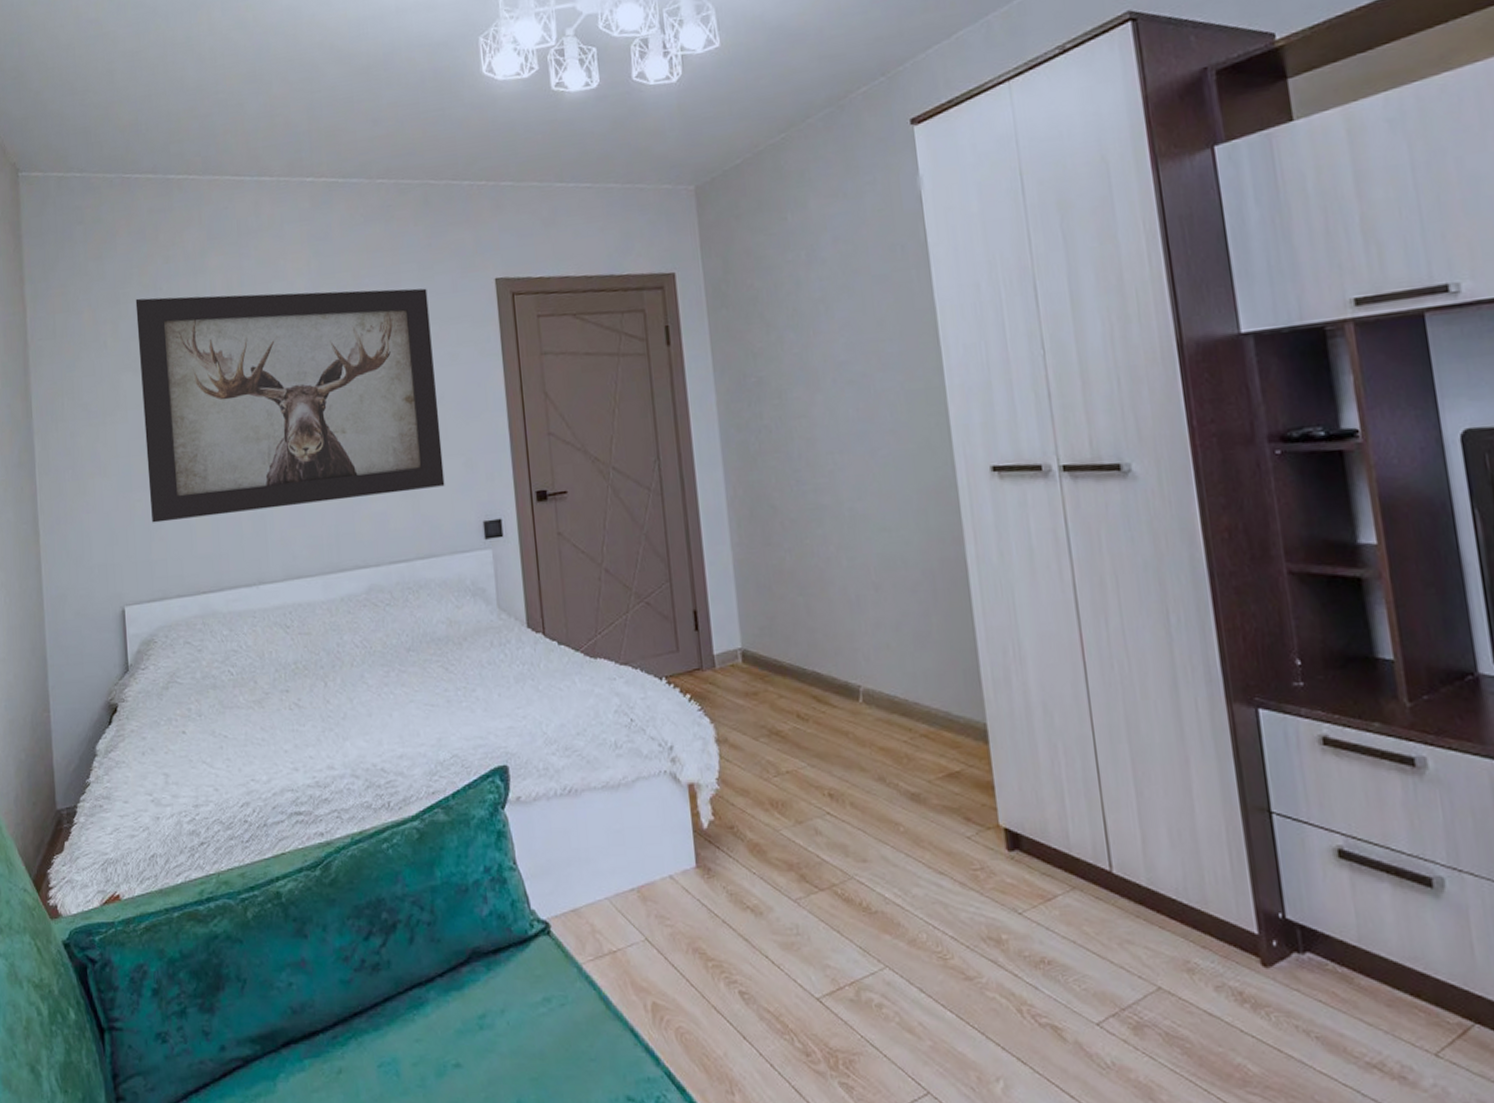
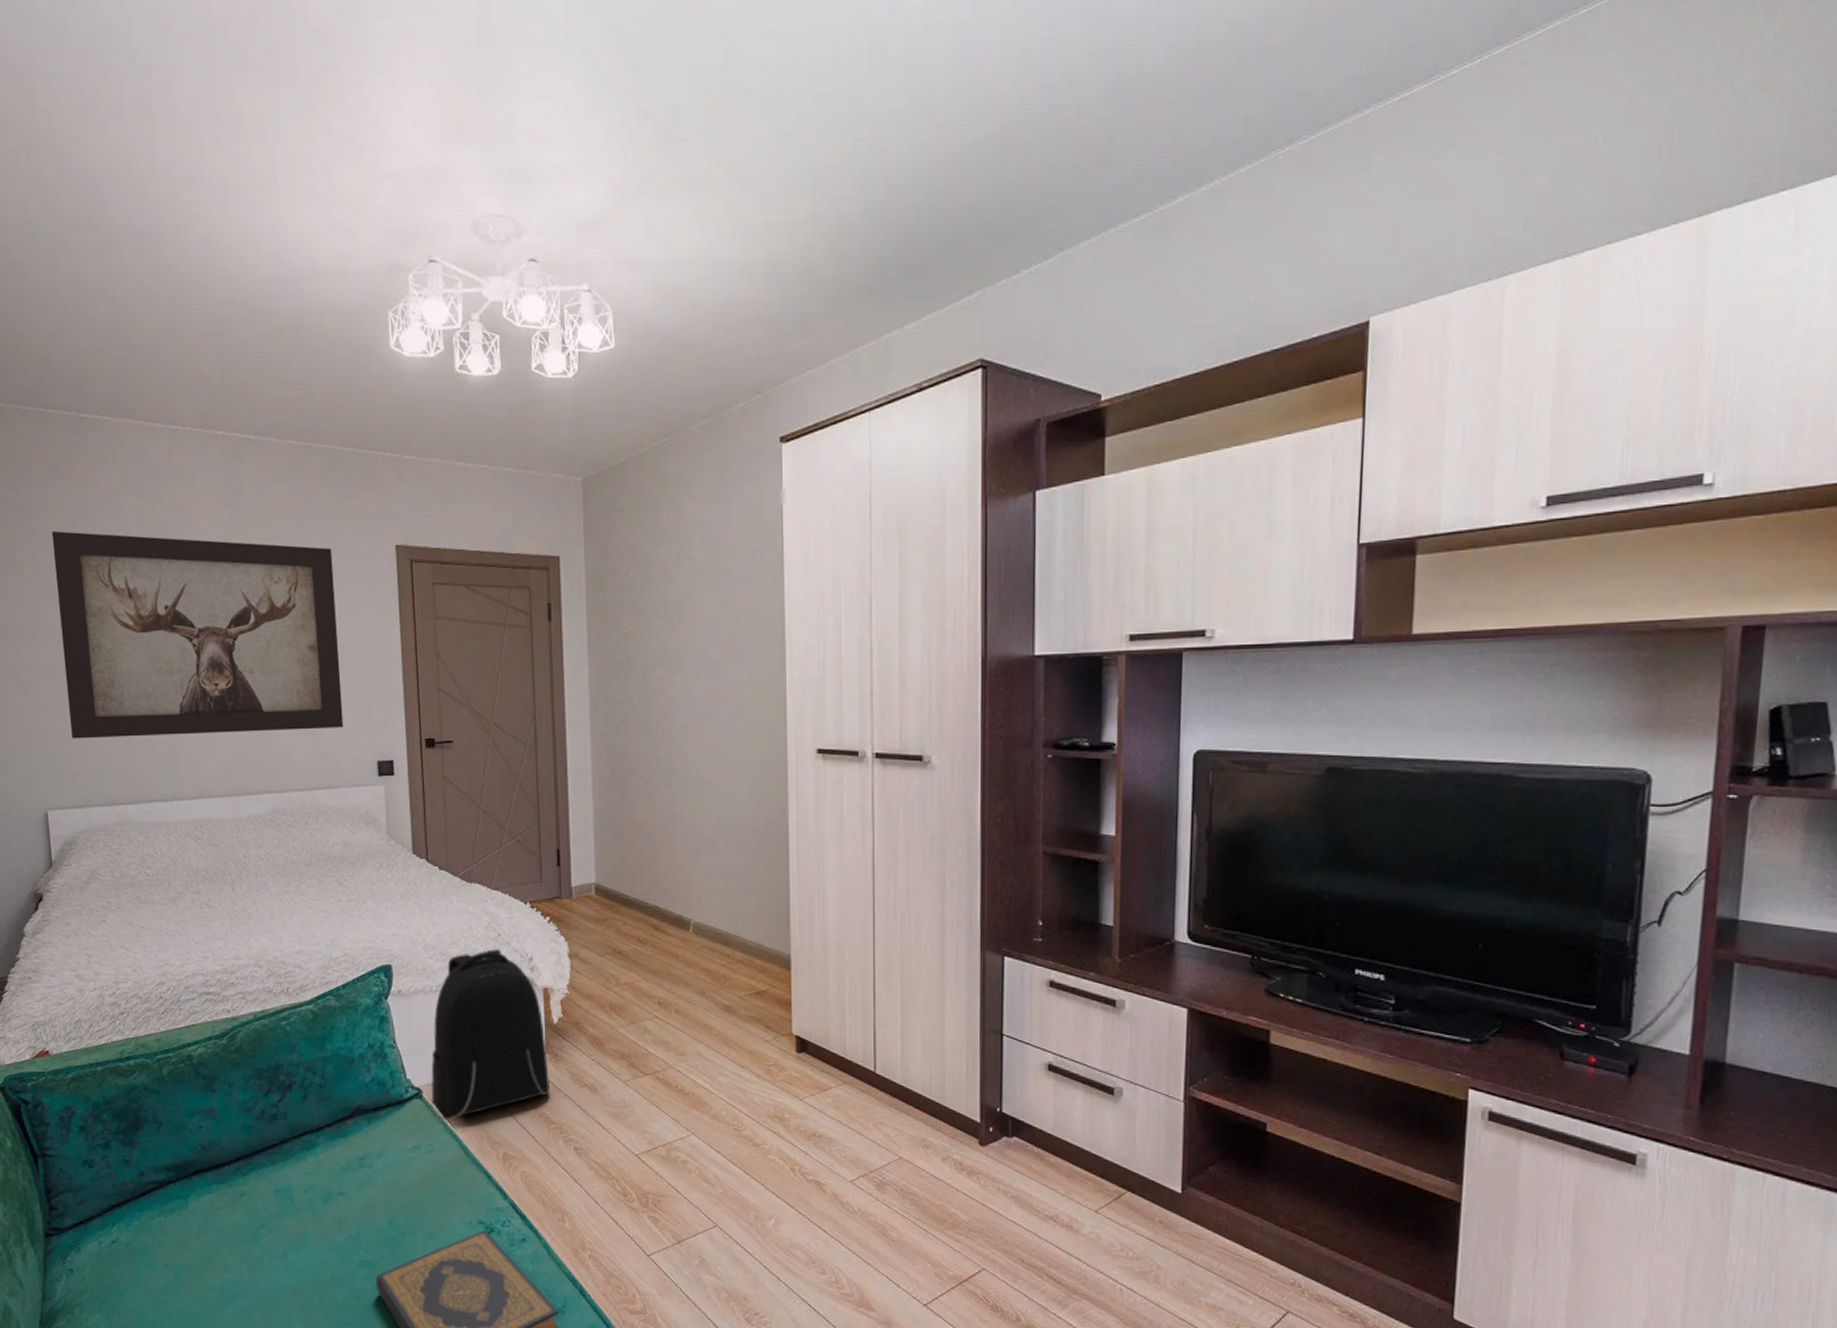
backpack: none [559,738,704,961] -> present [430,949,550,1120]

